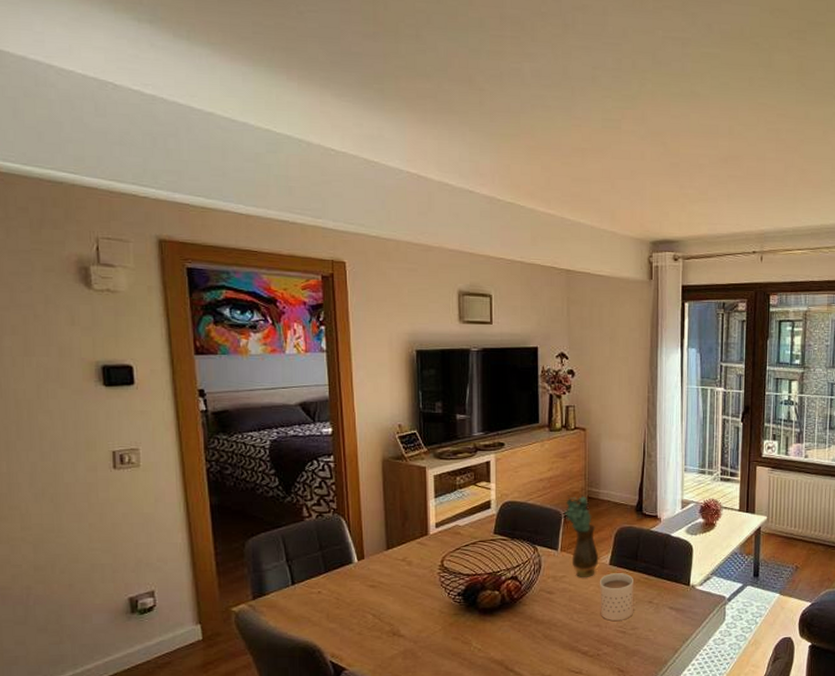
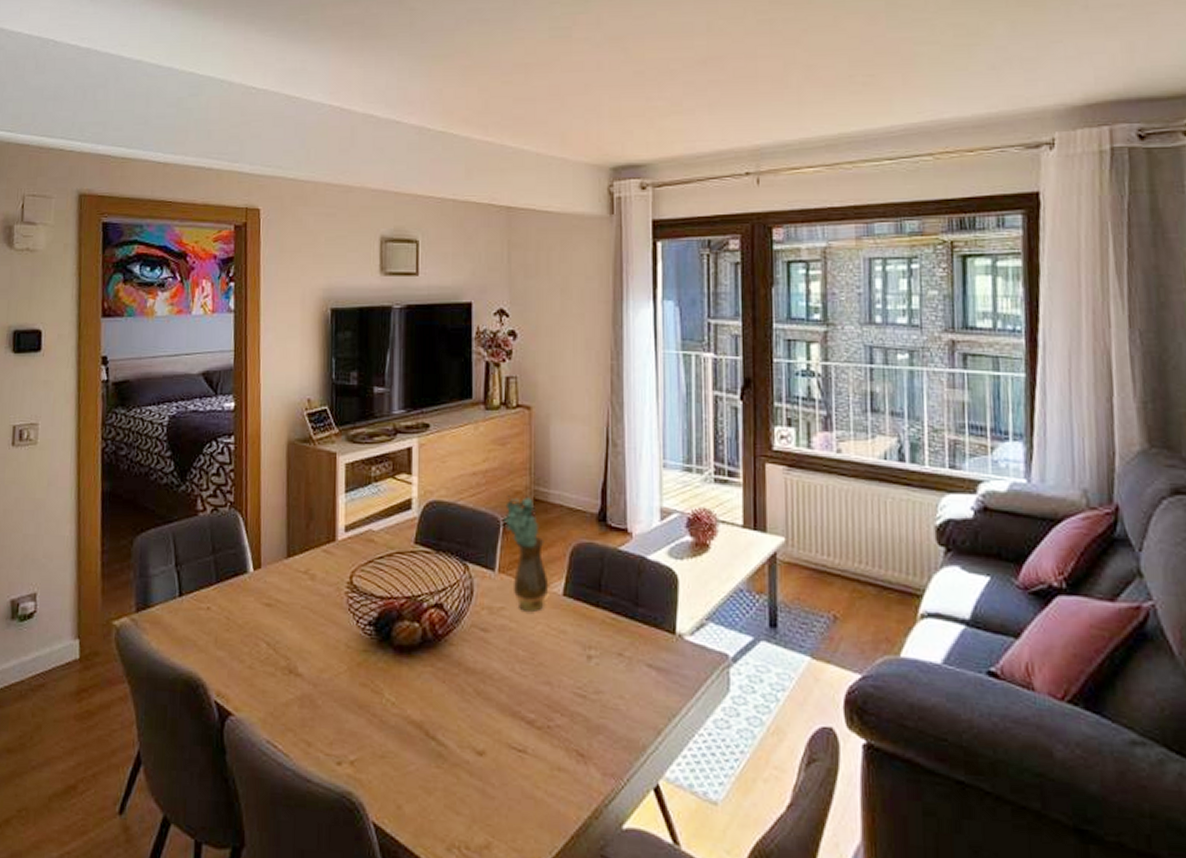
mug: present [599,573,635,621] -> none [549,608,598,678]

